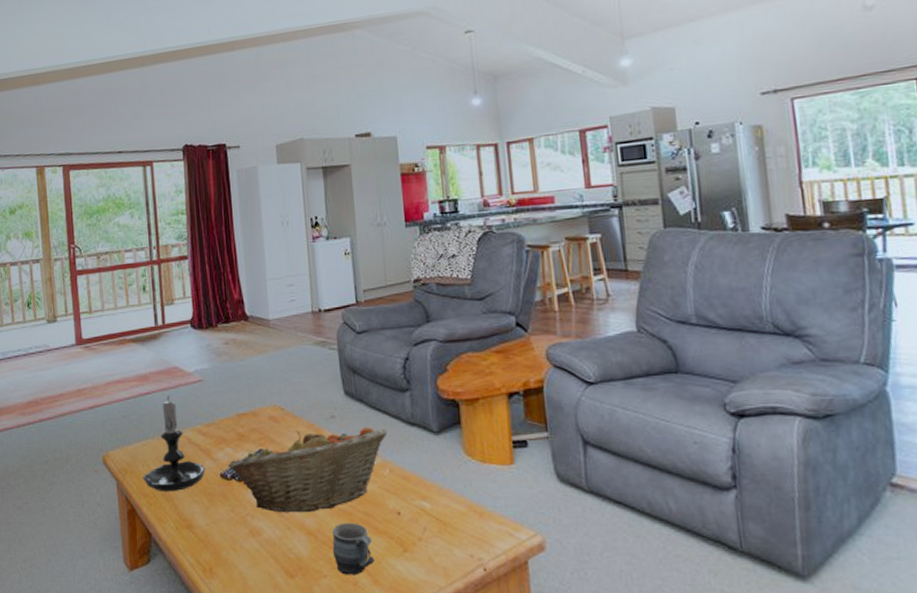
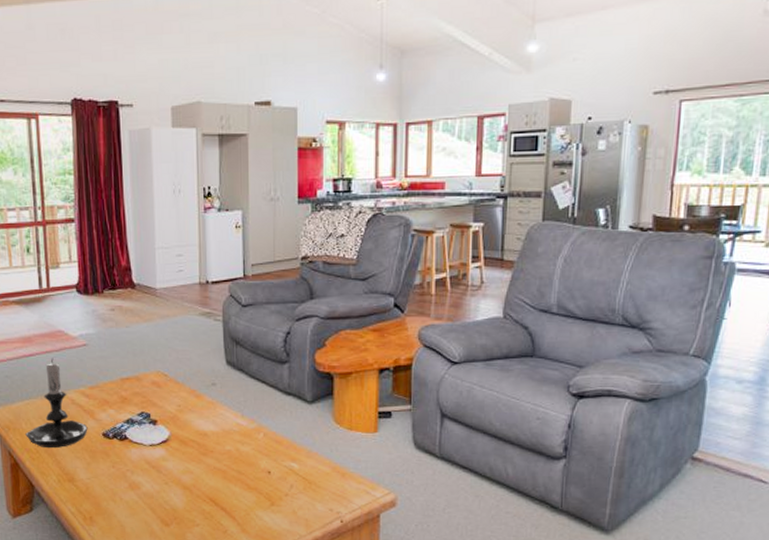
fruit basket: present [228,426,388,513] -> none [110,394,264,470]
mug: present [332,523,375,575] -> none [206,479,244,525]

